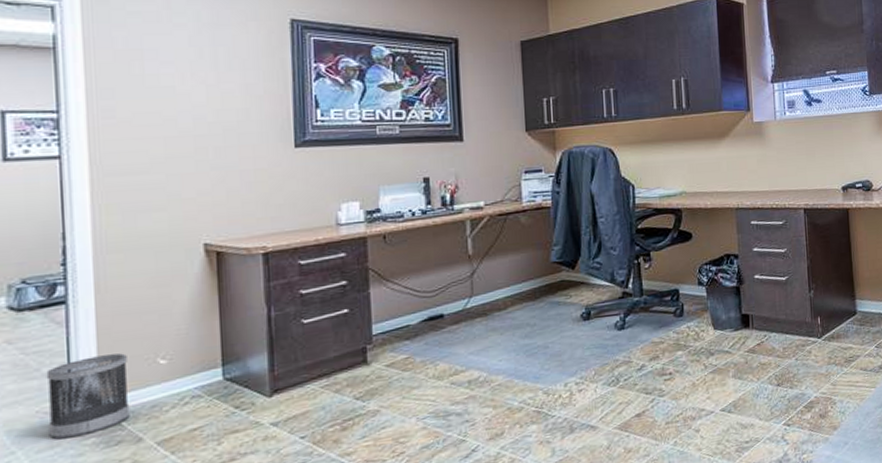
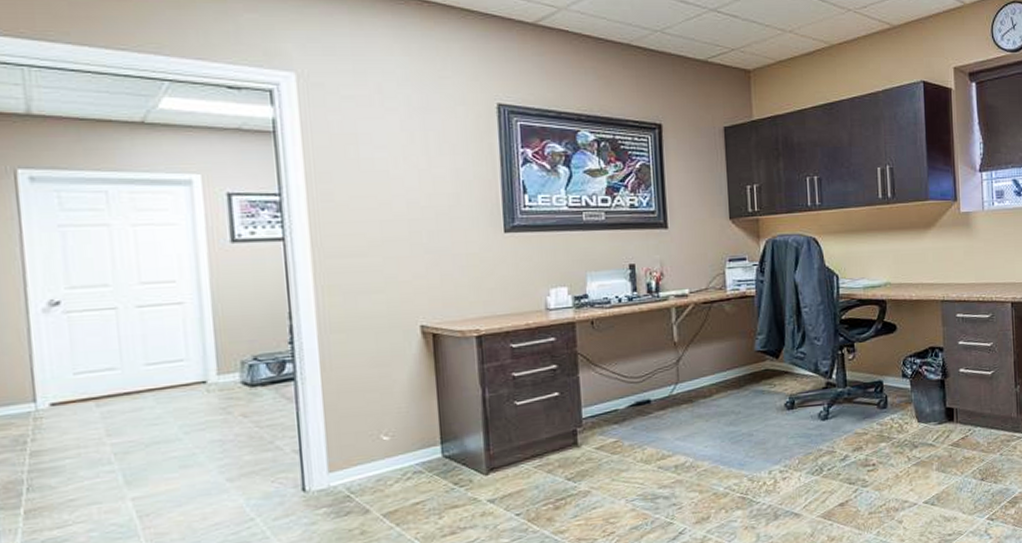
wastebasket: present [46,353,130,440] -> none [279,429,357,509]

